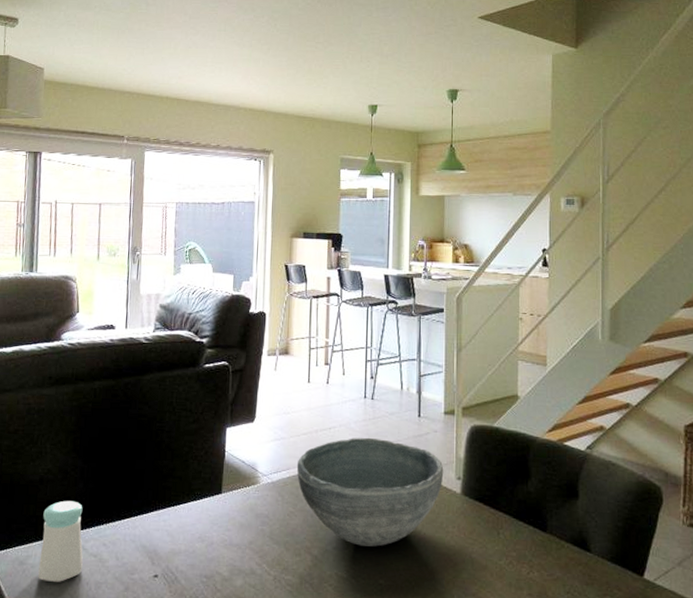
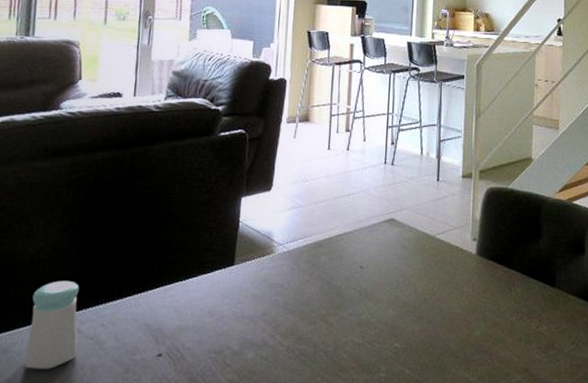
bowl: present [296,437,444,547] -> none [314,202,460,311]

